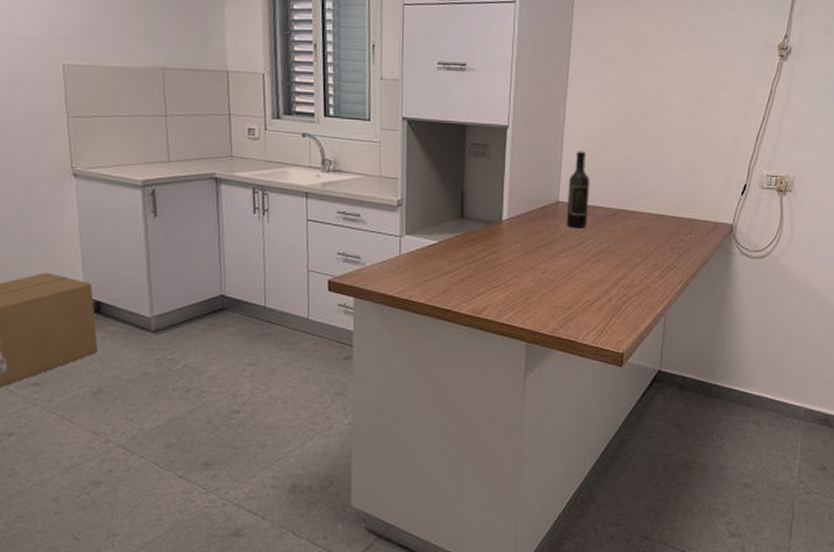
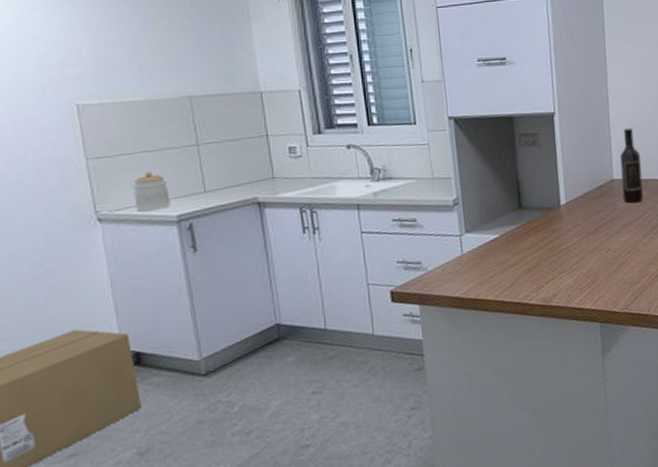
jar: none [105,135,138,173] -> present [132,171,171,212]

